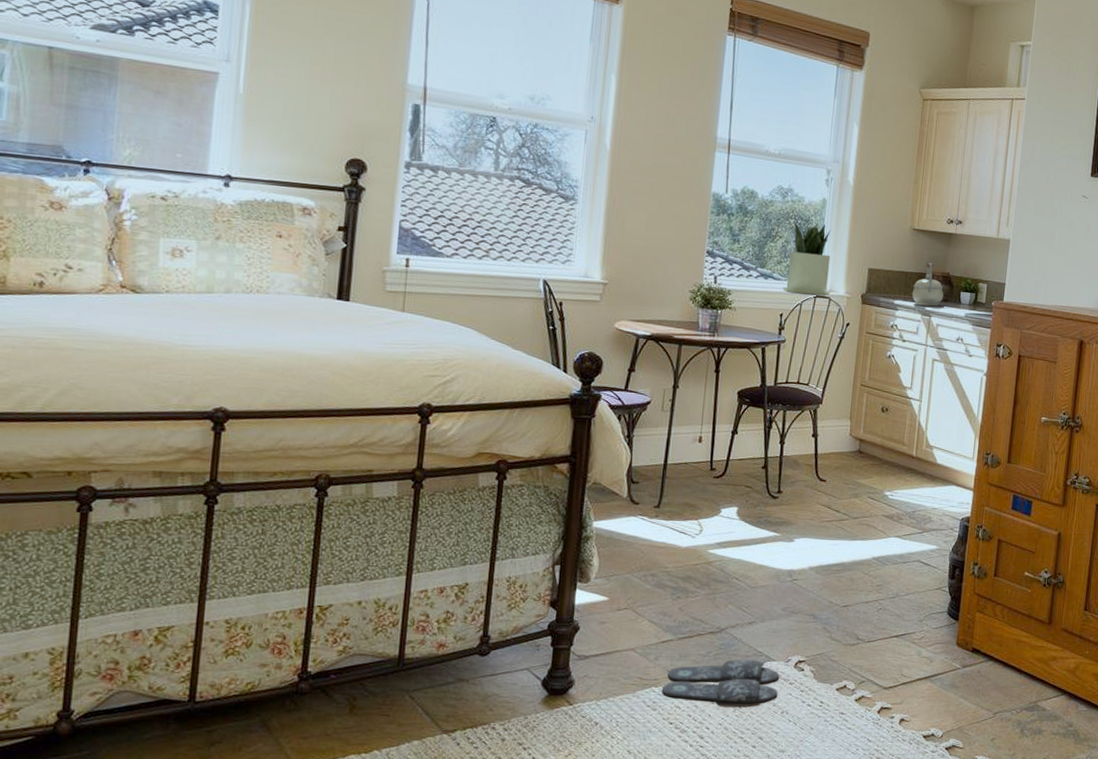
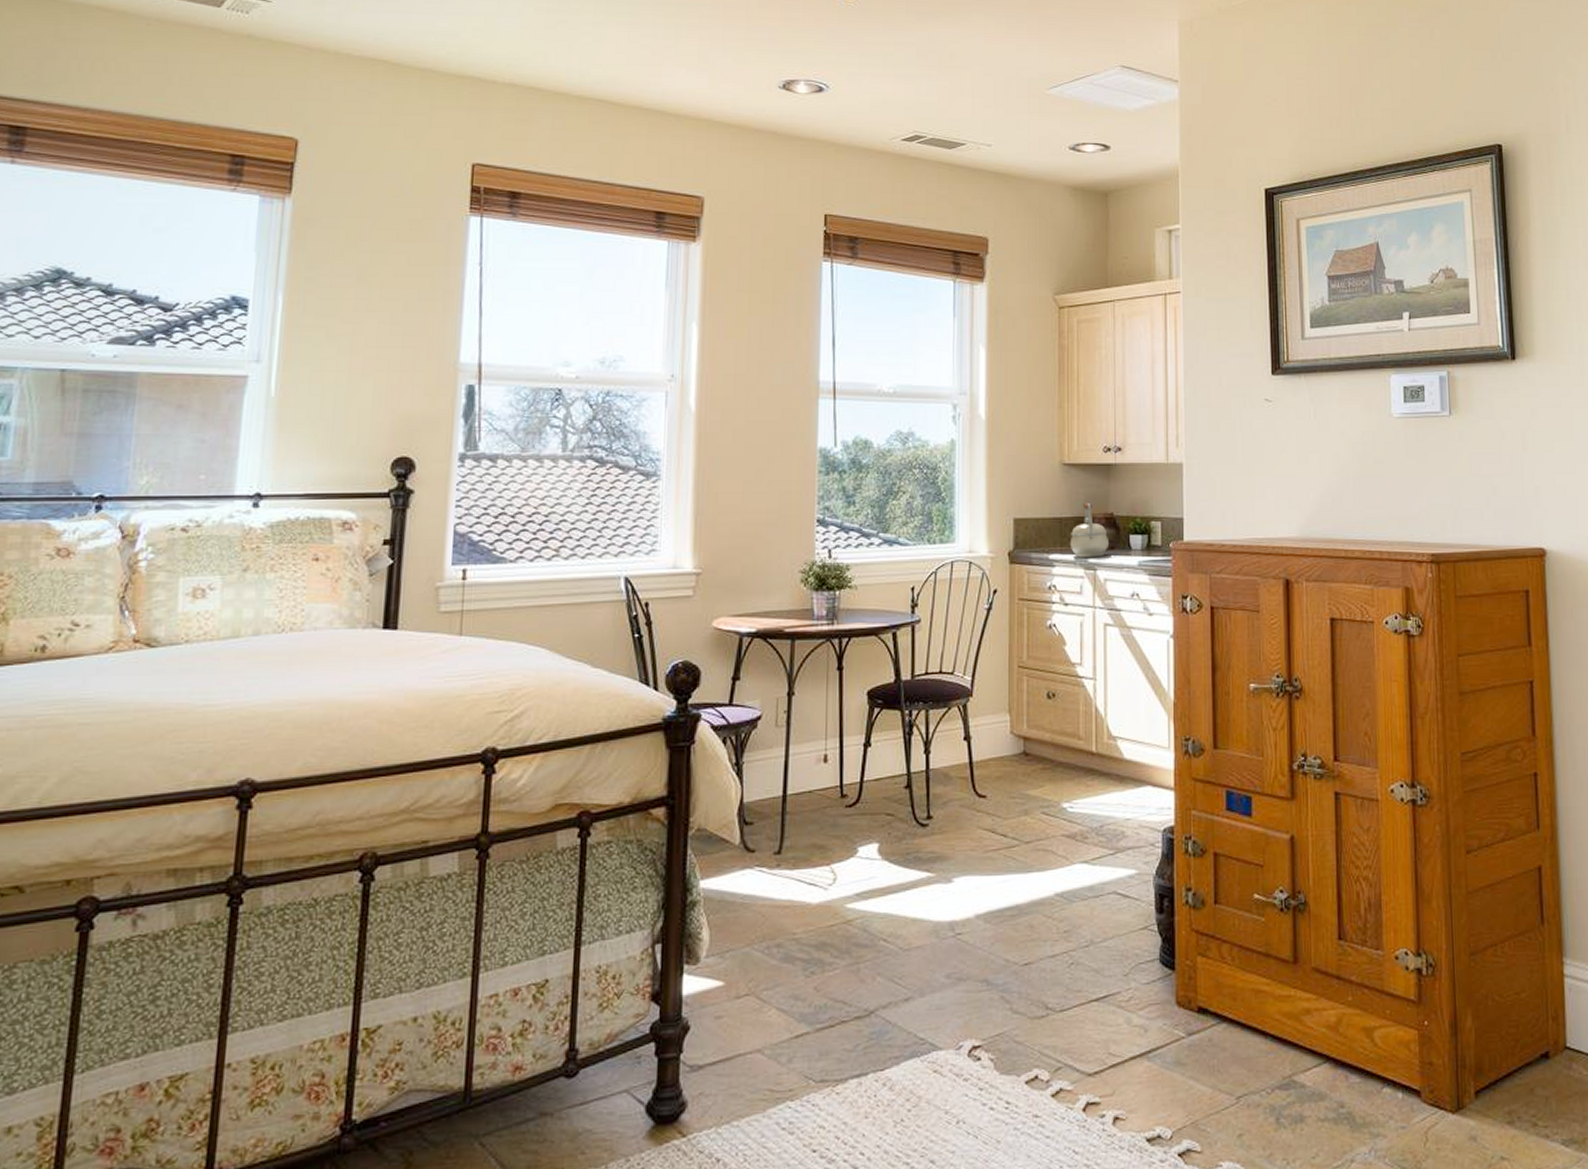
slippers: present [662,659,780,704] -> none [800,1051,950,1116]
planter: present [782,221,831,297] -> none [911,469,970,561]

